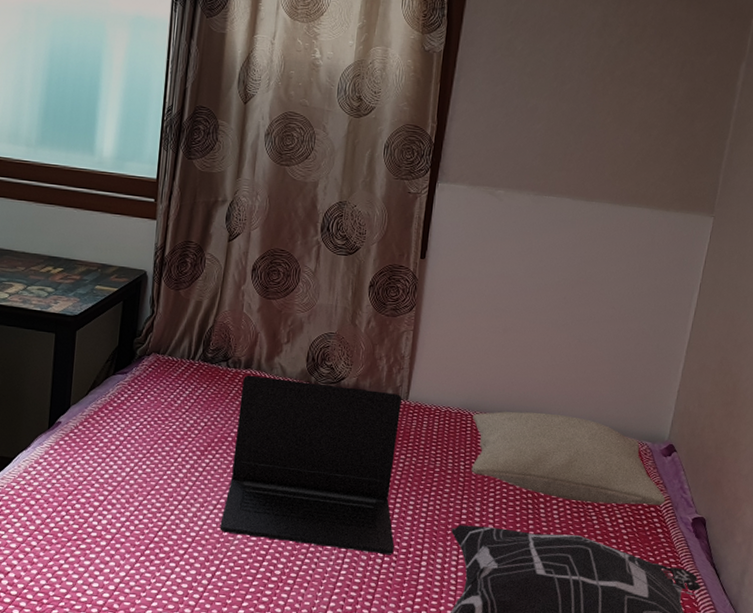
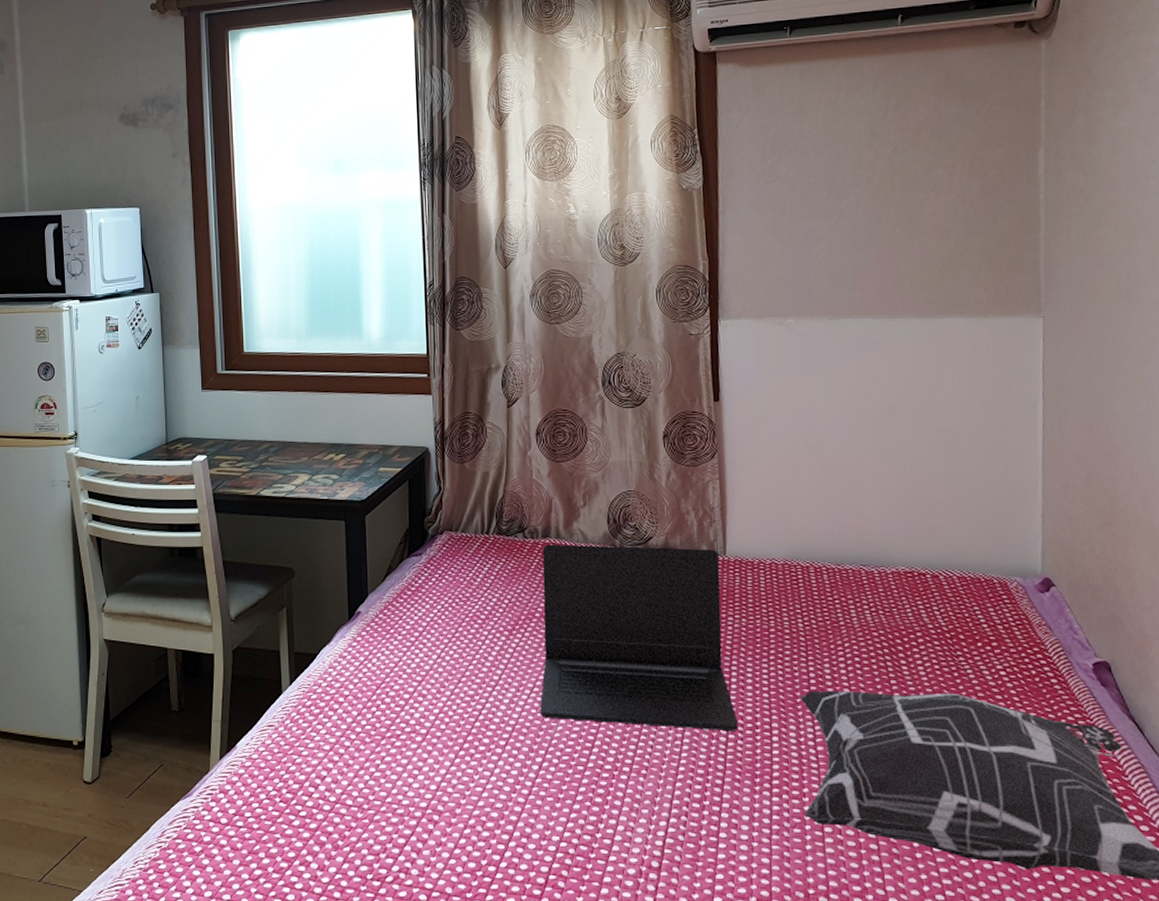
pillow: present [471,411,666,506] -> none [803,555,1054,654]

